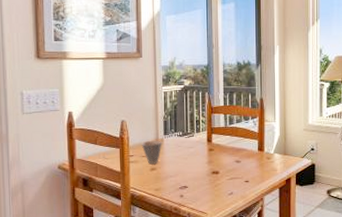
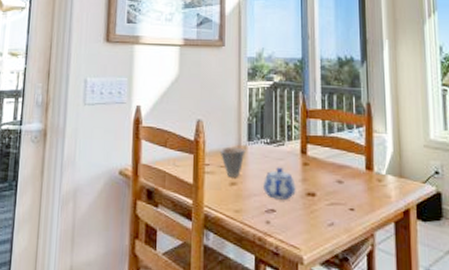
teapot: none [177,154,203,178] -> present [263,167,296,200]

